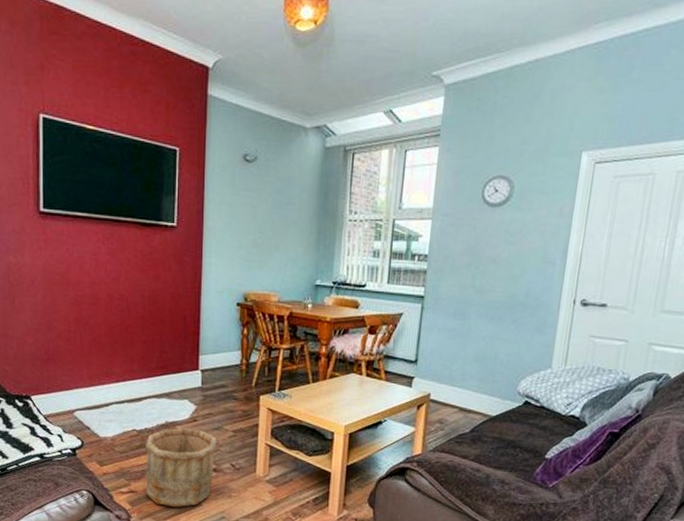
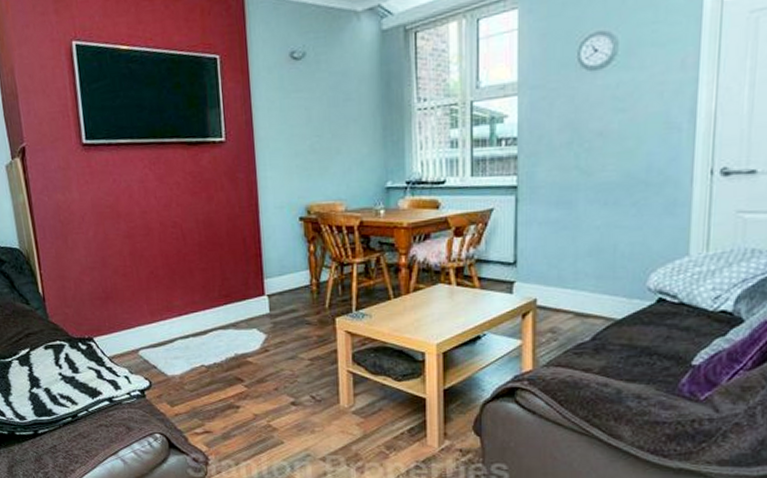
wooden bucket: present [145,427,217,508] -> none [216,359,293,447]

